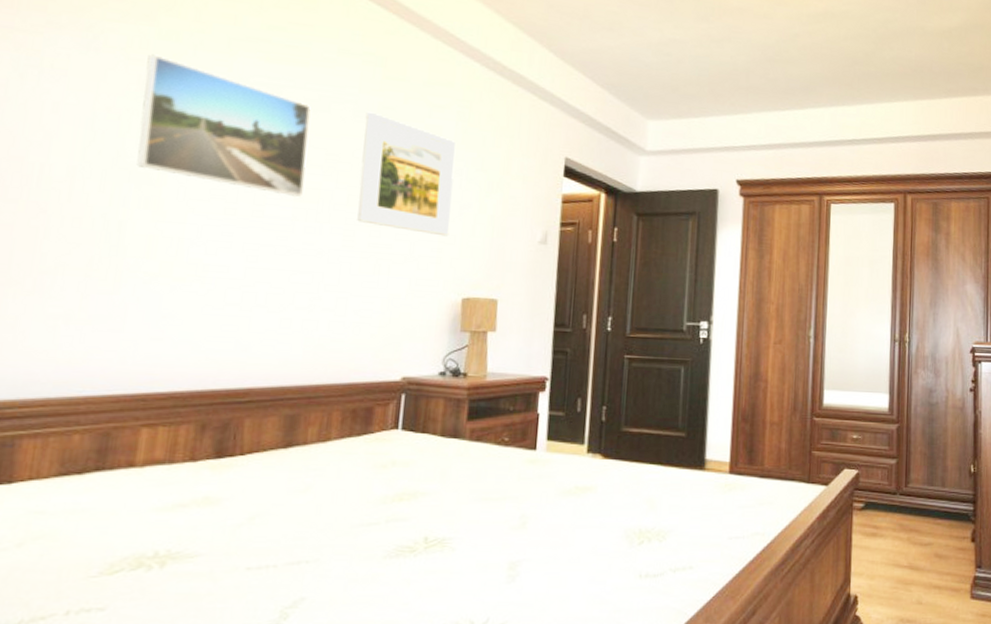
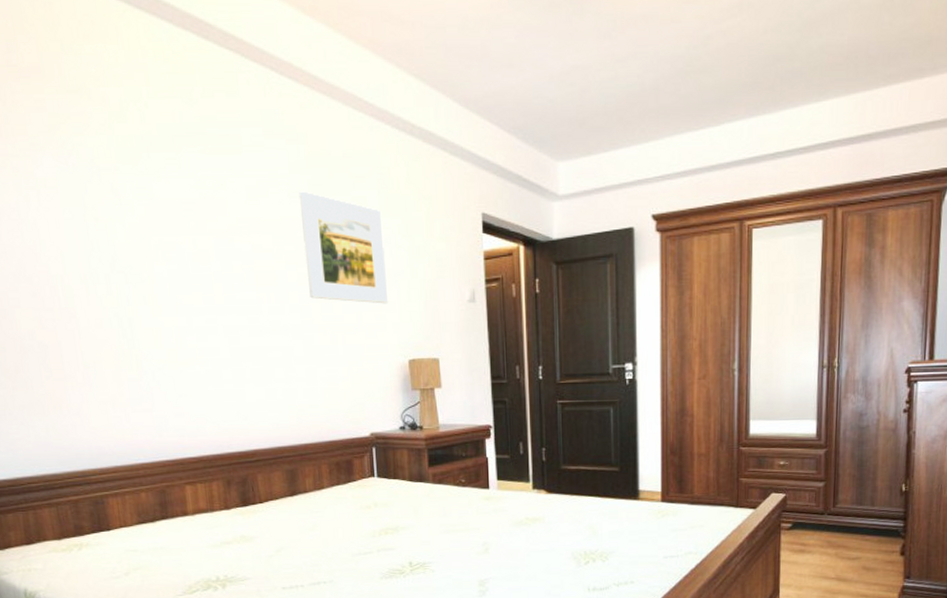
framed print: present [137,54,312,198] -> none [113,162,262,282]

